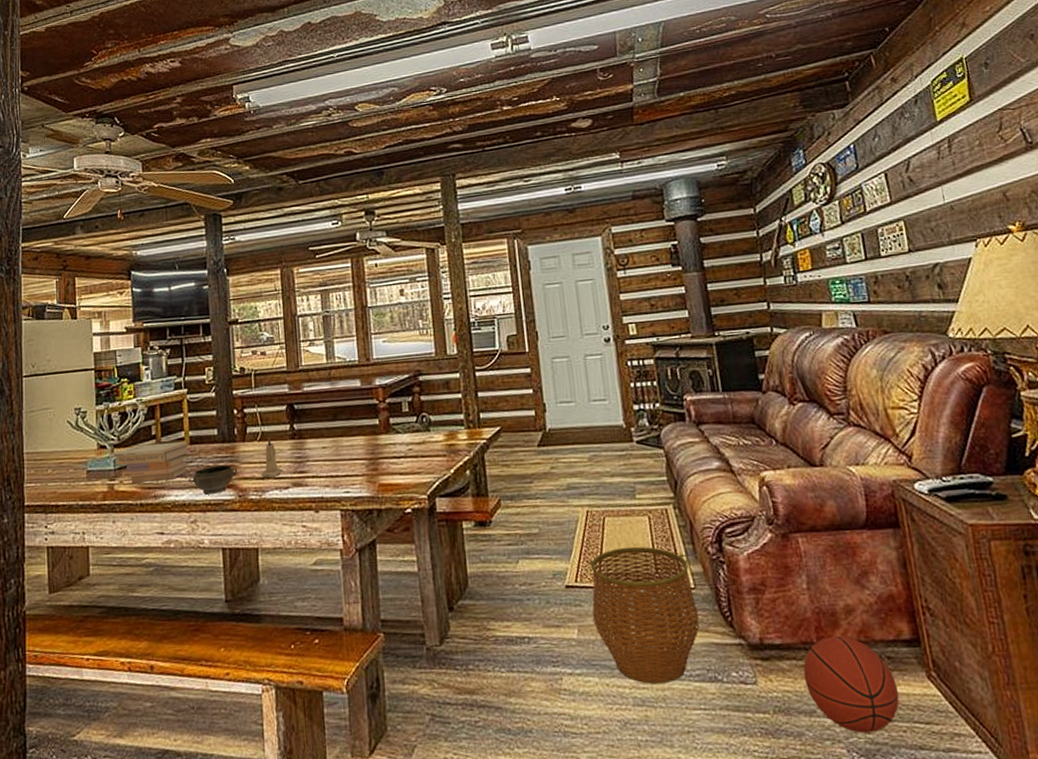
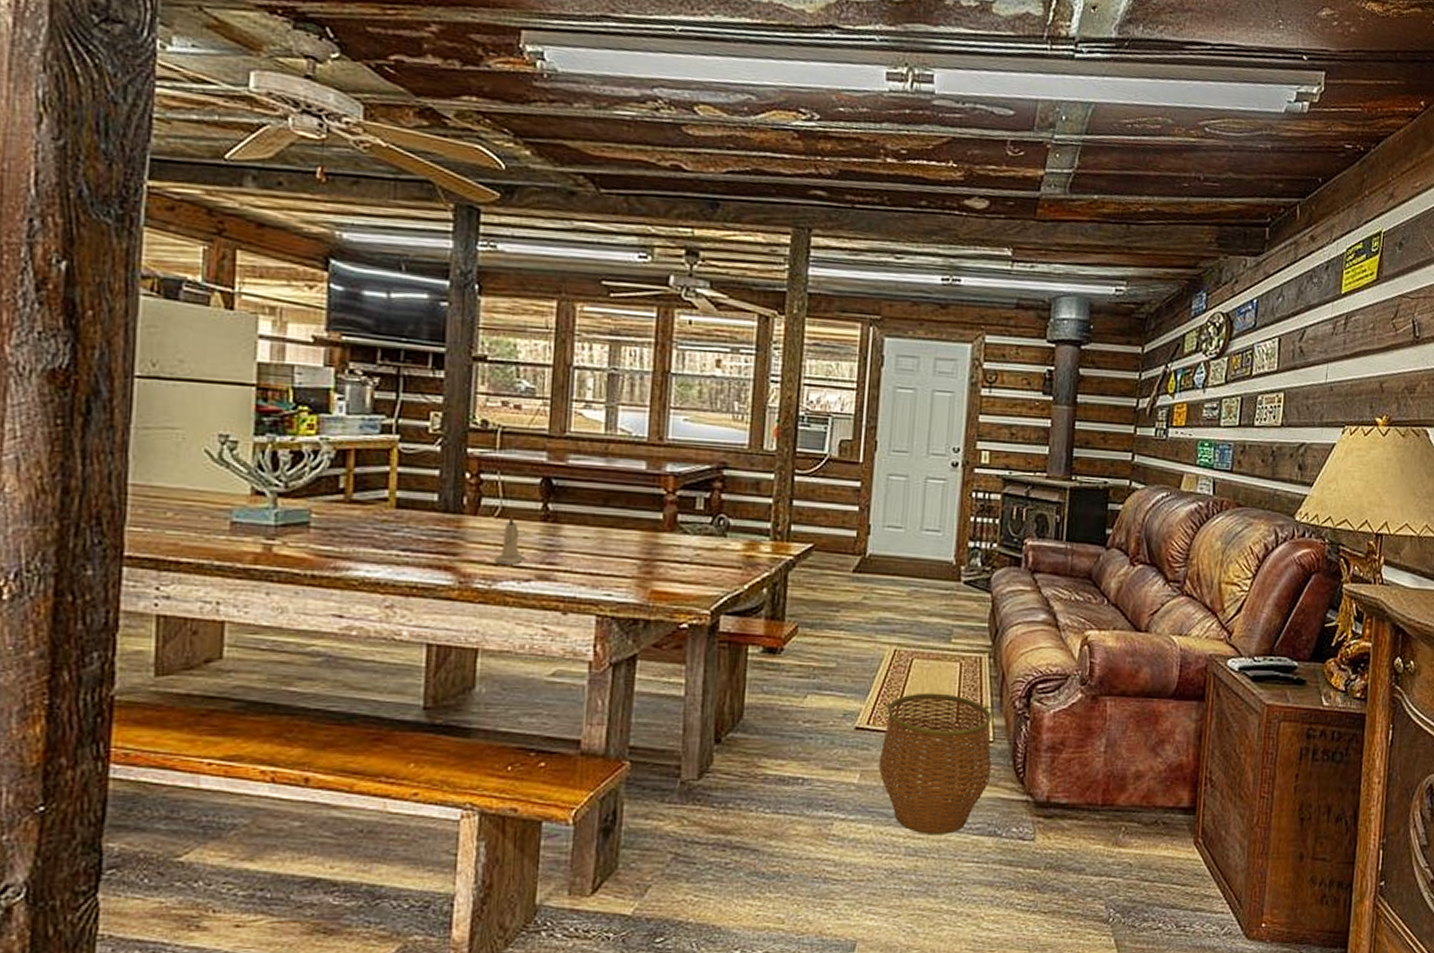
books: present [109,441,189,483] -> none [269,498,394,550]
bowl: present [189,465,238,495] -> none [389,540,462,576]
basketball: present [803,635,900,733] -> none [1081,799,1166,892]

